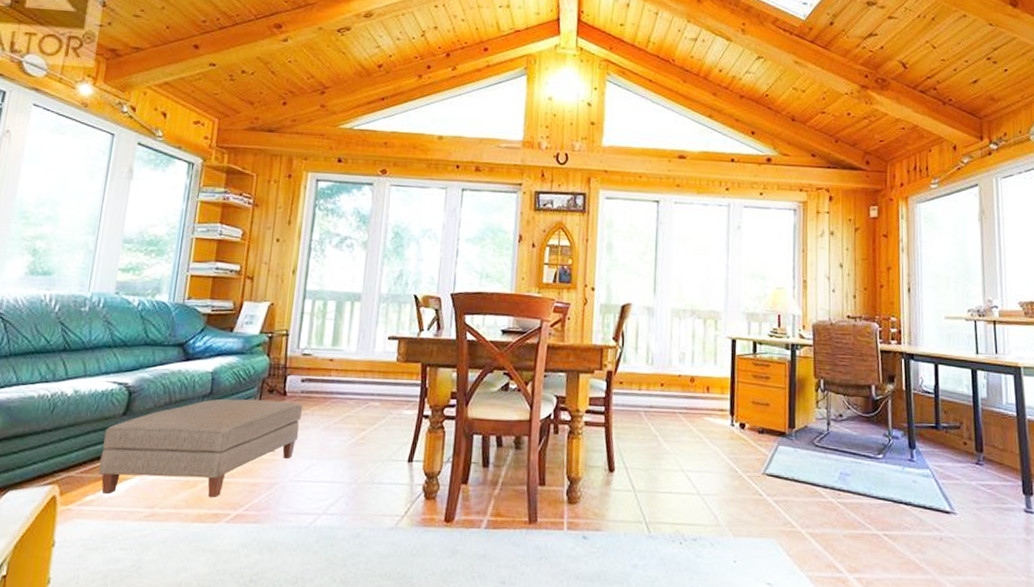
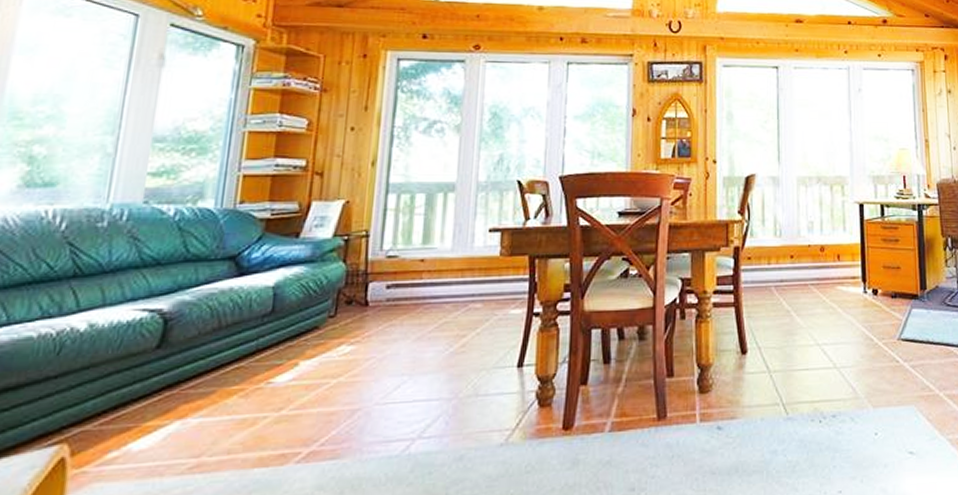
ottoman: present [98,398,303,497] -> none [124,312,390,447]

